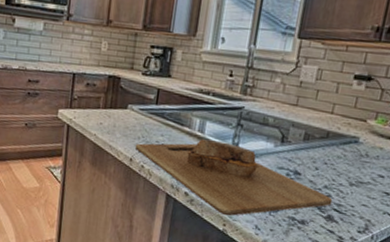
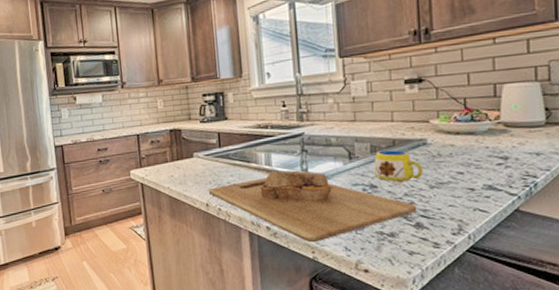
mug: none [301,140,349,177] -> present [373,150,423,185]

